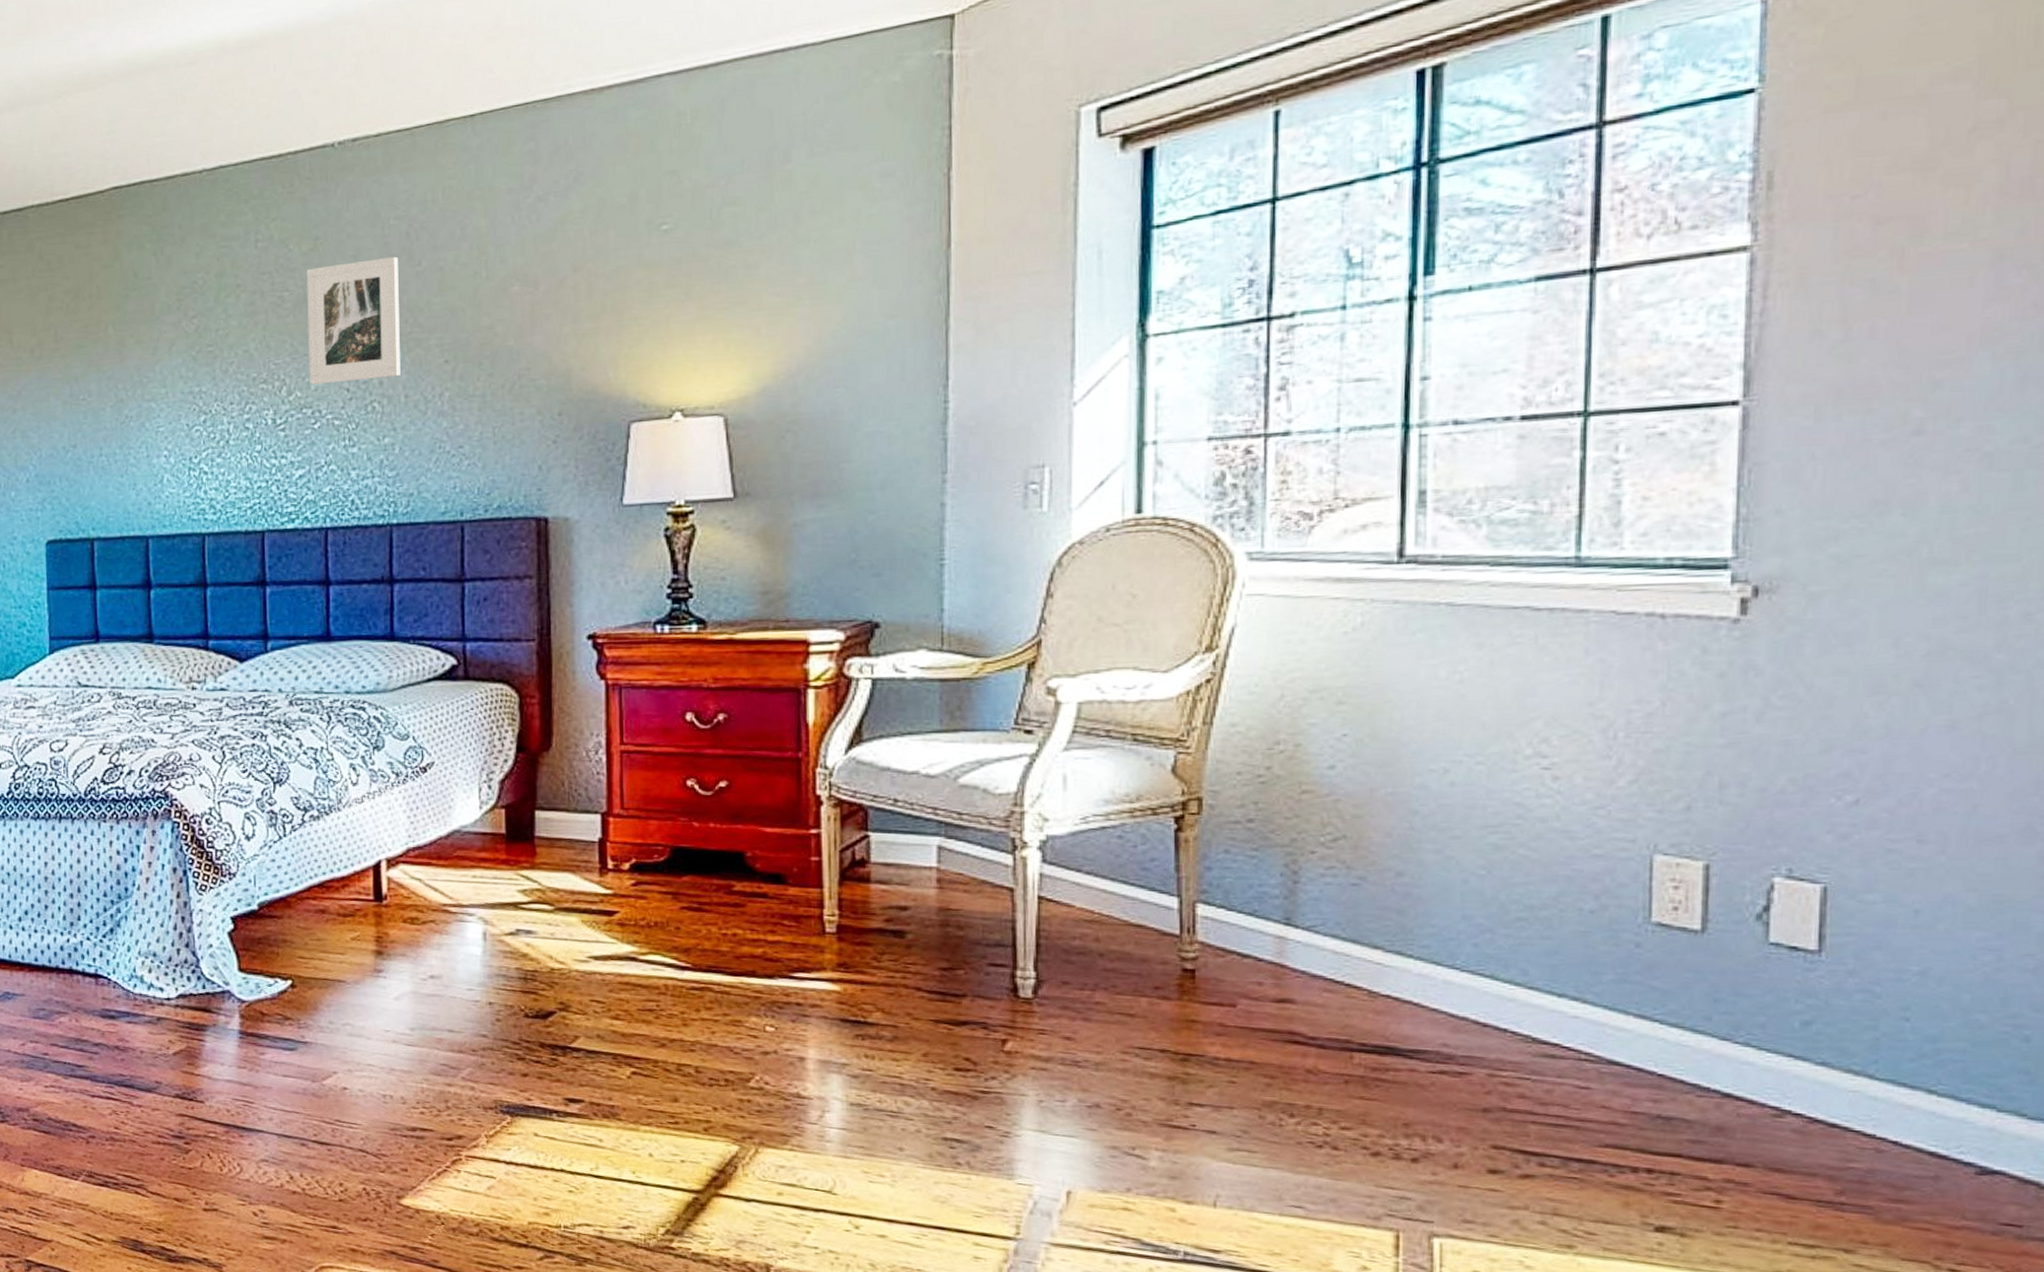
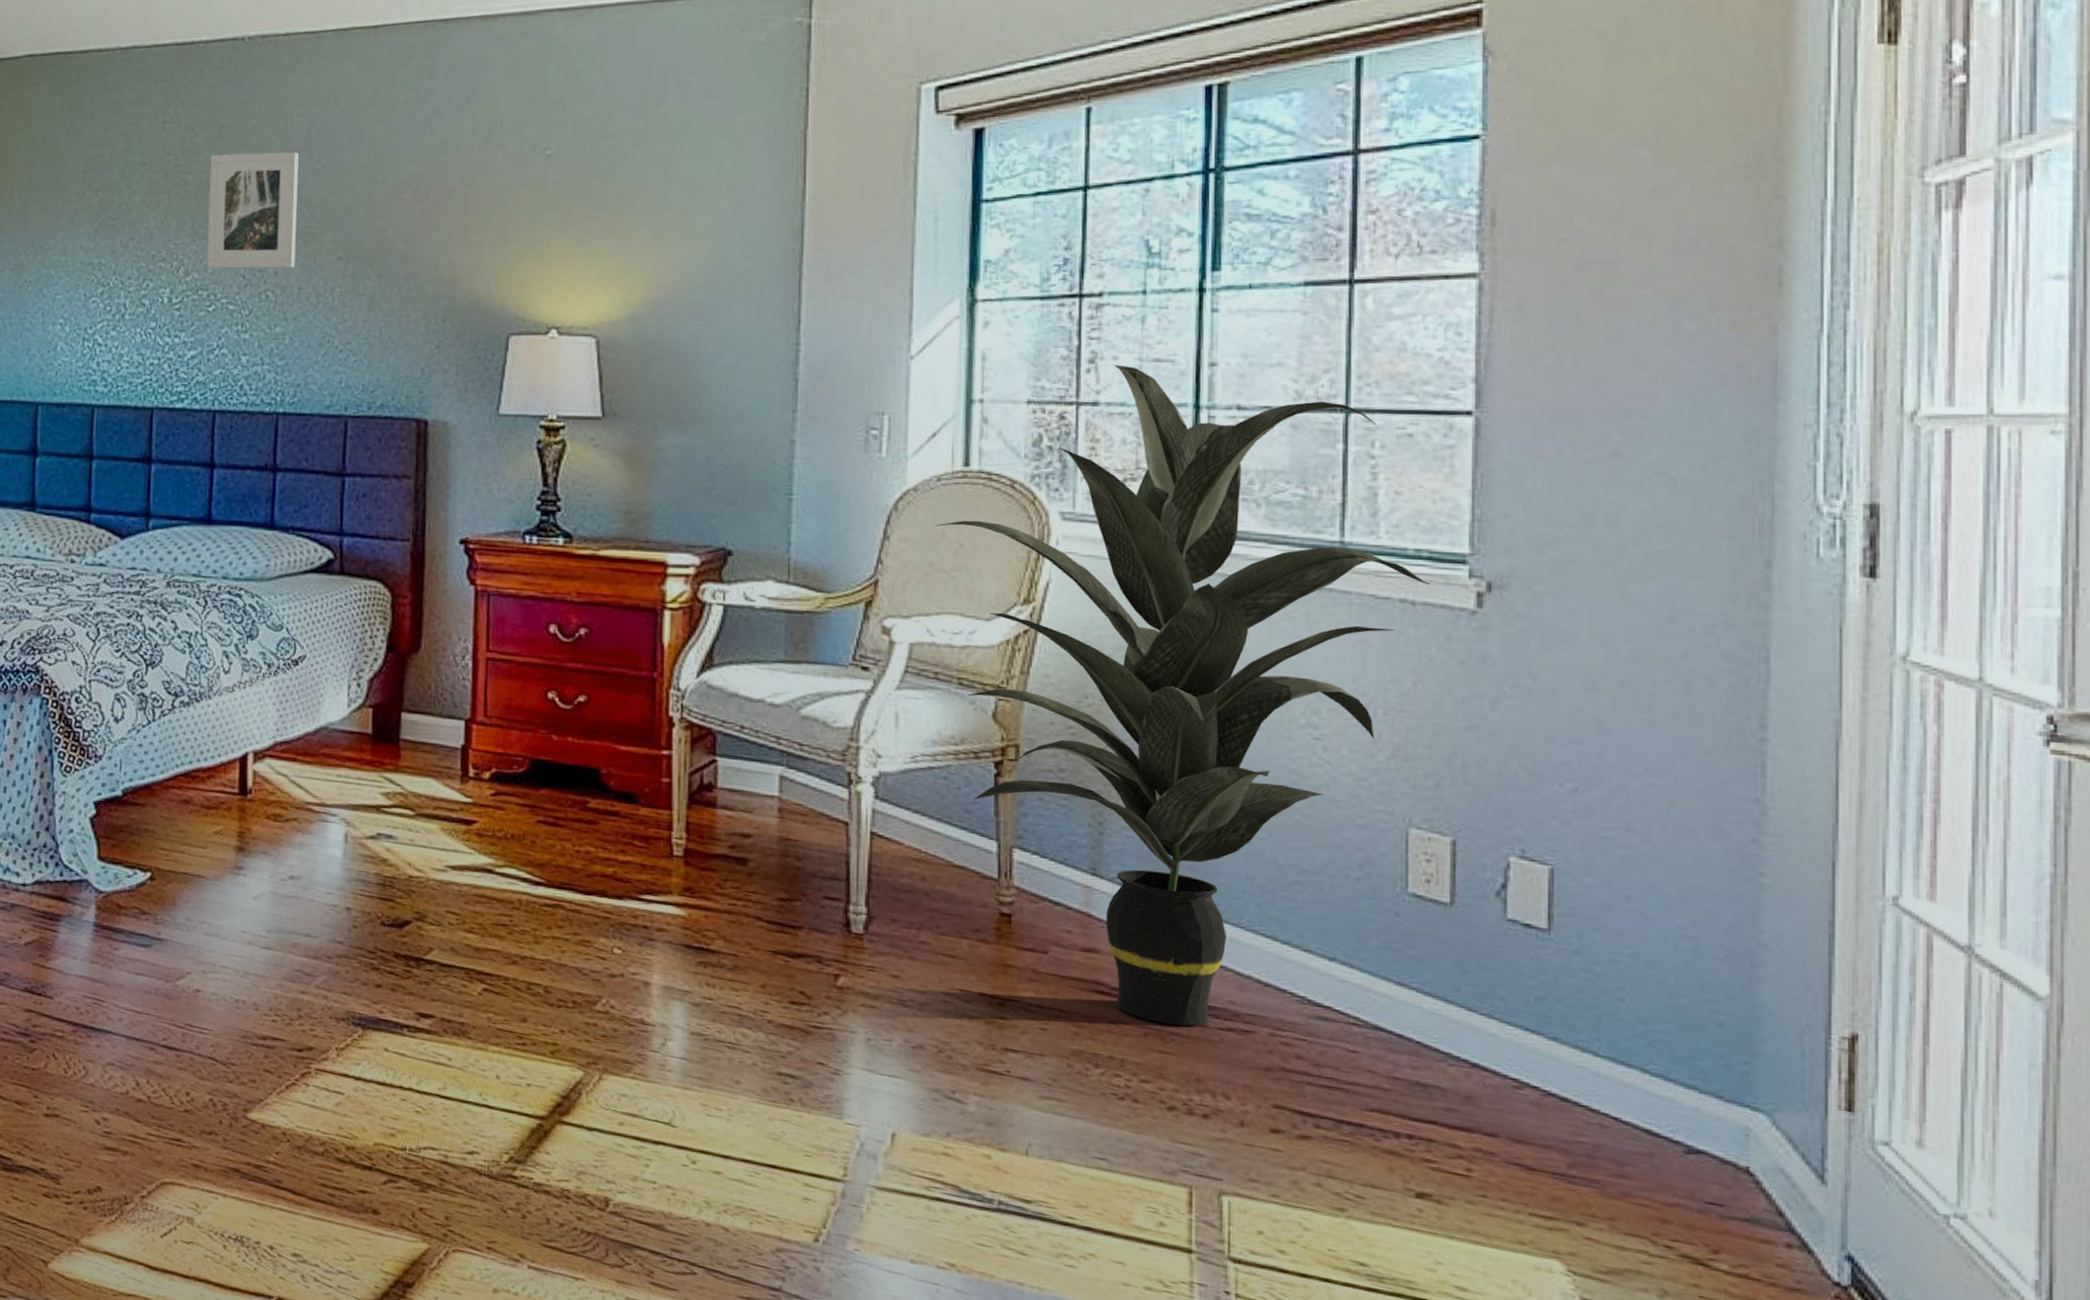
indoor plant: none [1104,389,1685,1071] -> present [935,364,1431,1026]

